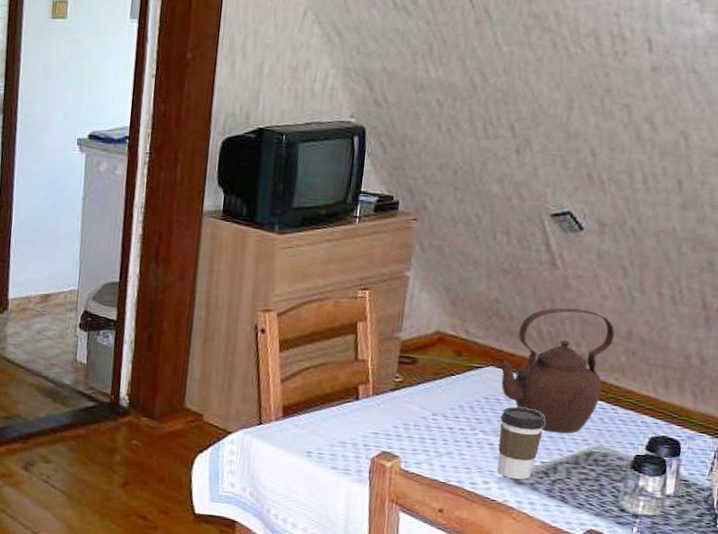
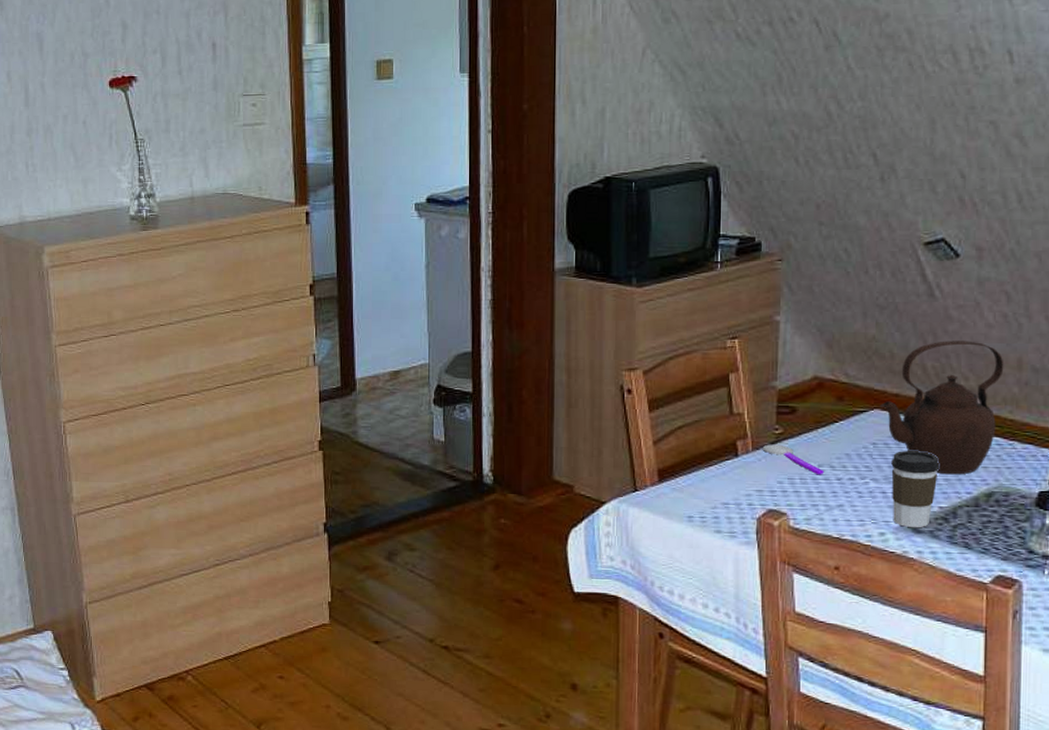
spoon: none [382,390,438,424] -> present [762,444,824,475]

